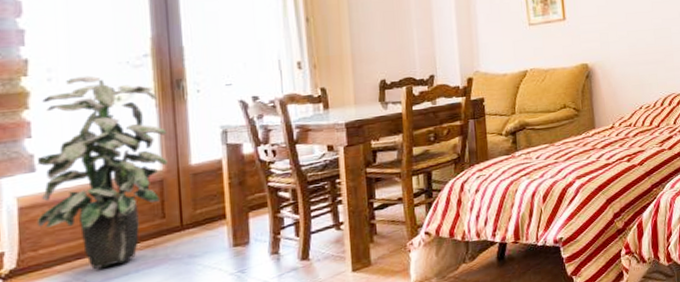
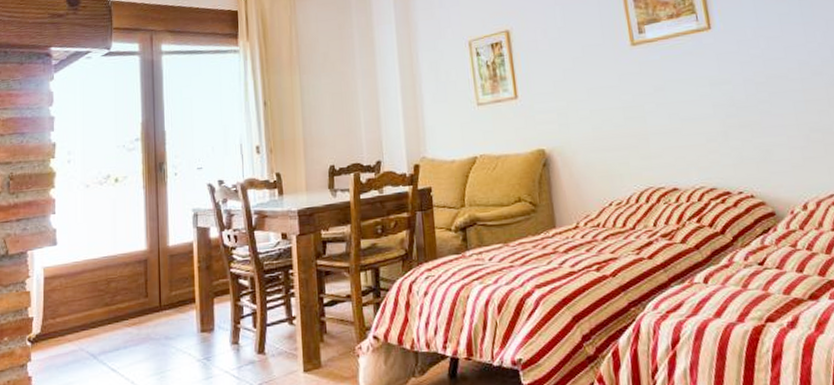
indoor plant: present [36,75,167,269] -> none [56,158,151,341]

